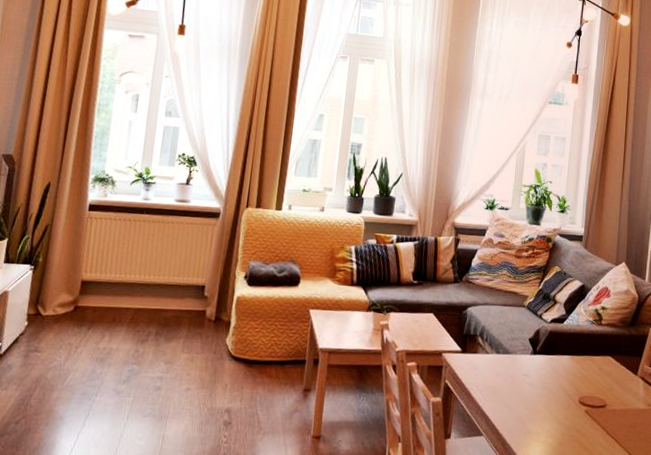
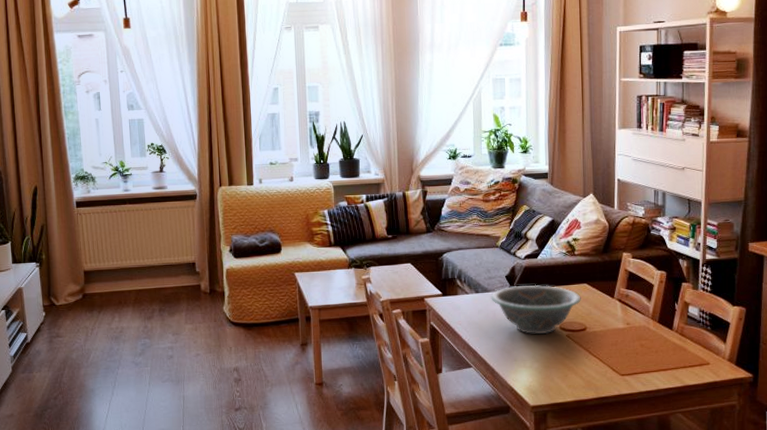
decorative bowl: none [511,350,604,408] -> present [491,284,581,335]

